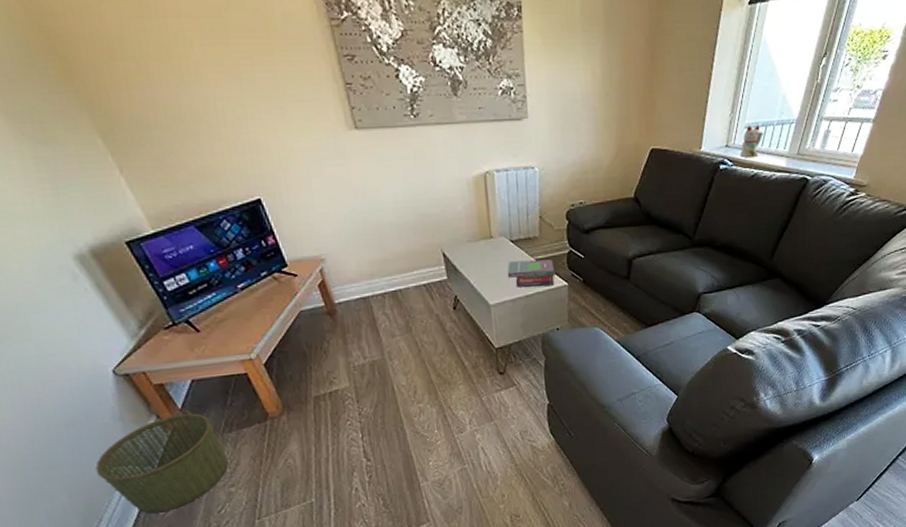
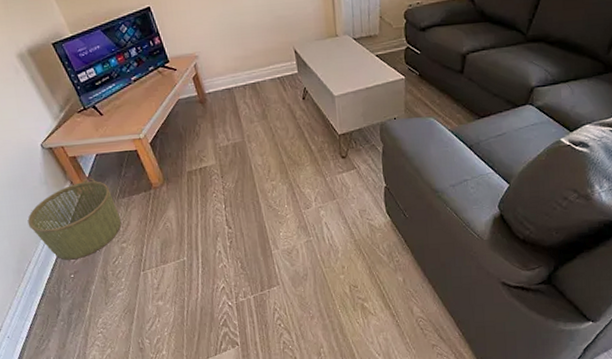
books: present [507,258,555,288] -> none [350,54,393,81]

